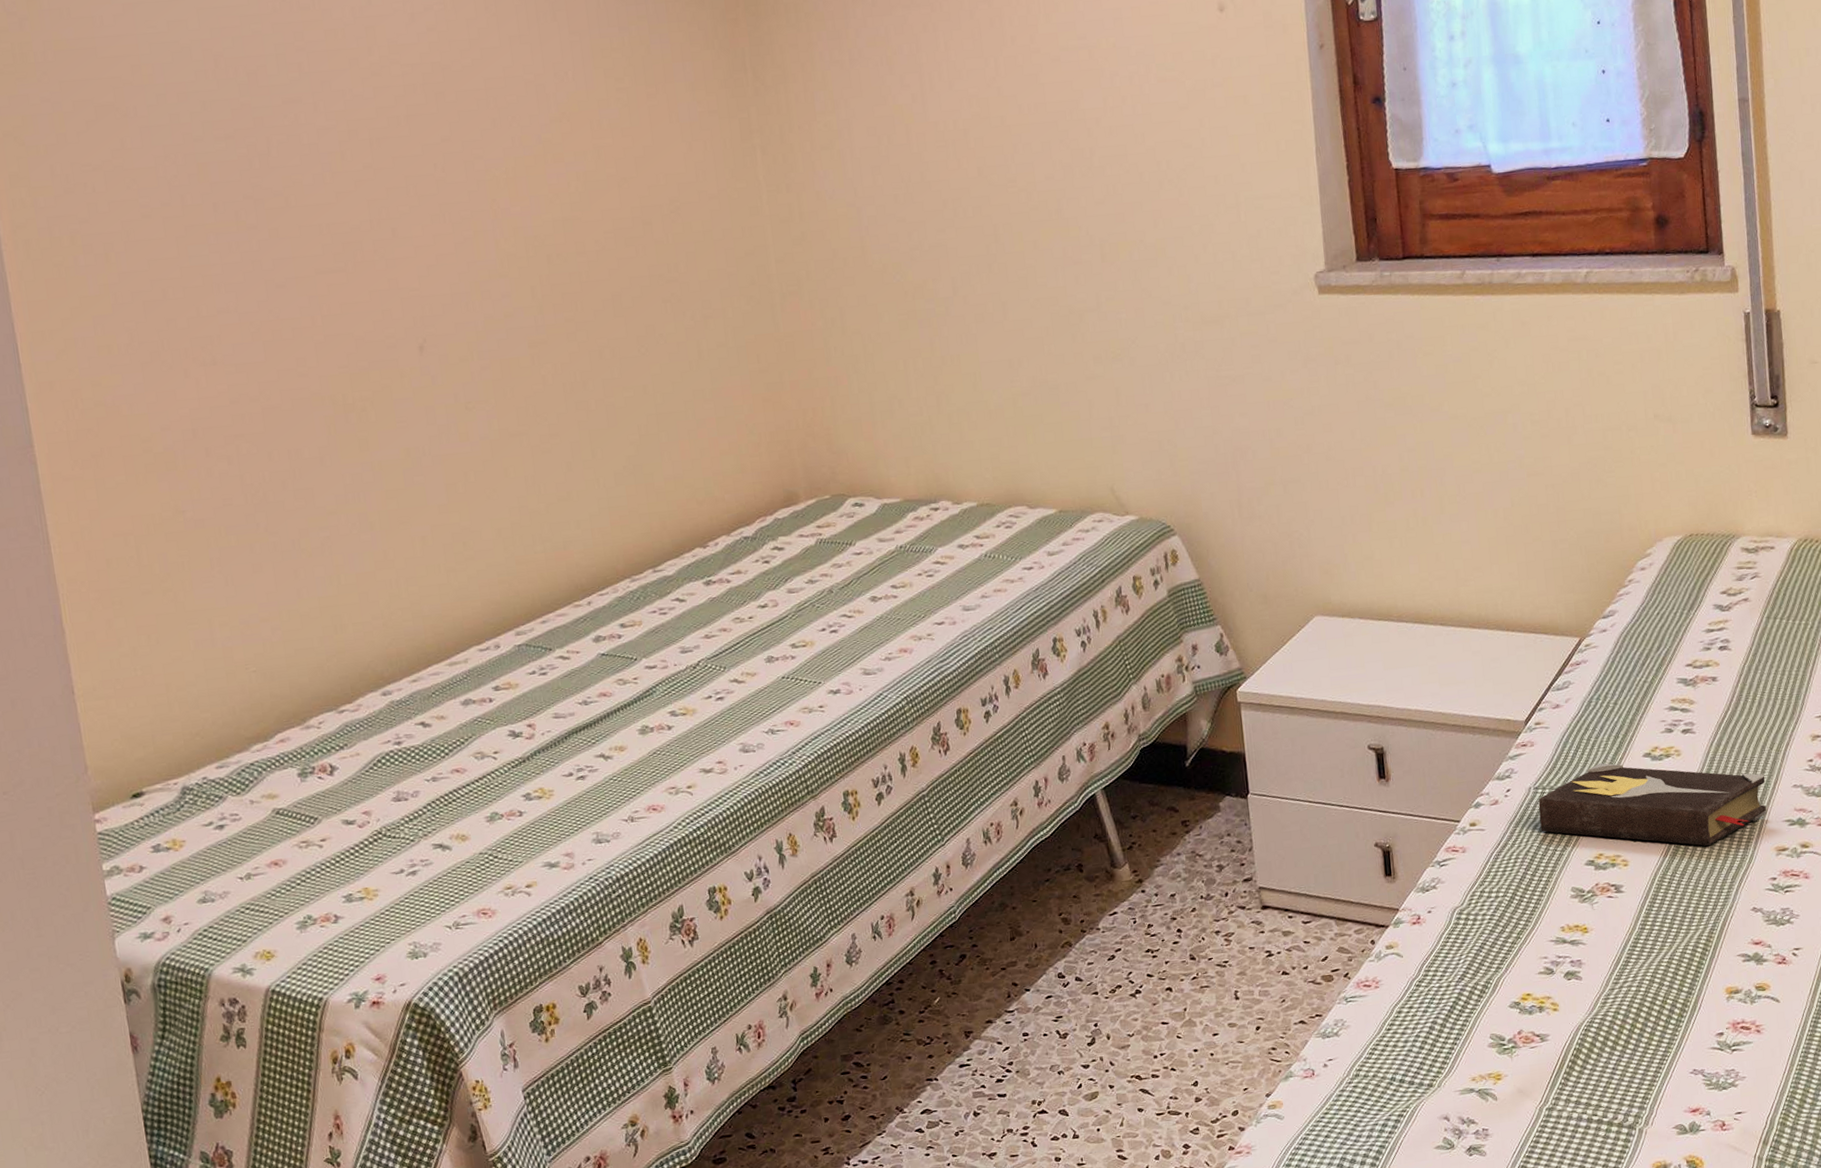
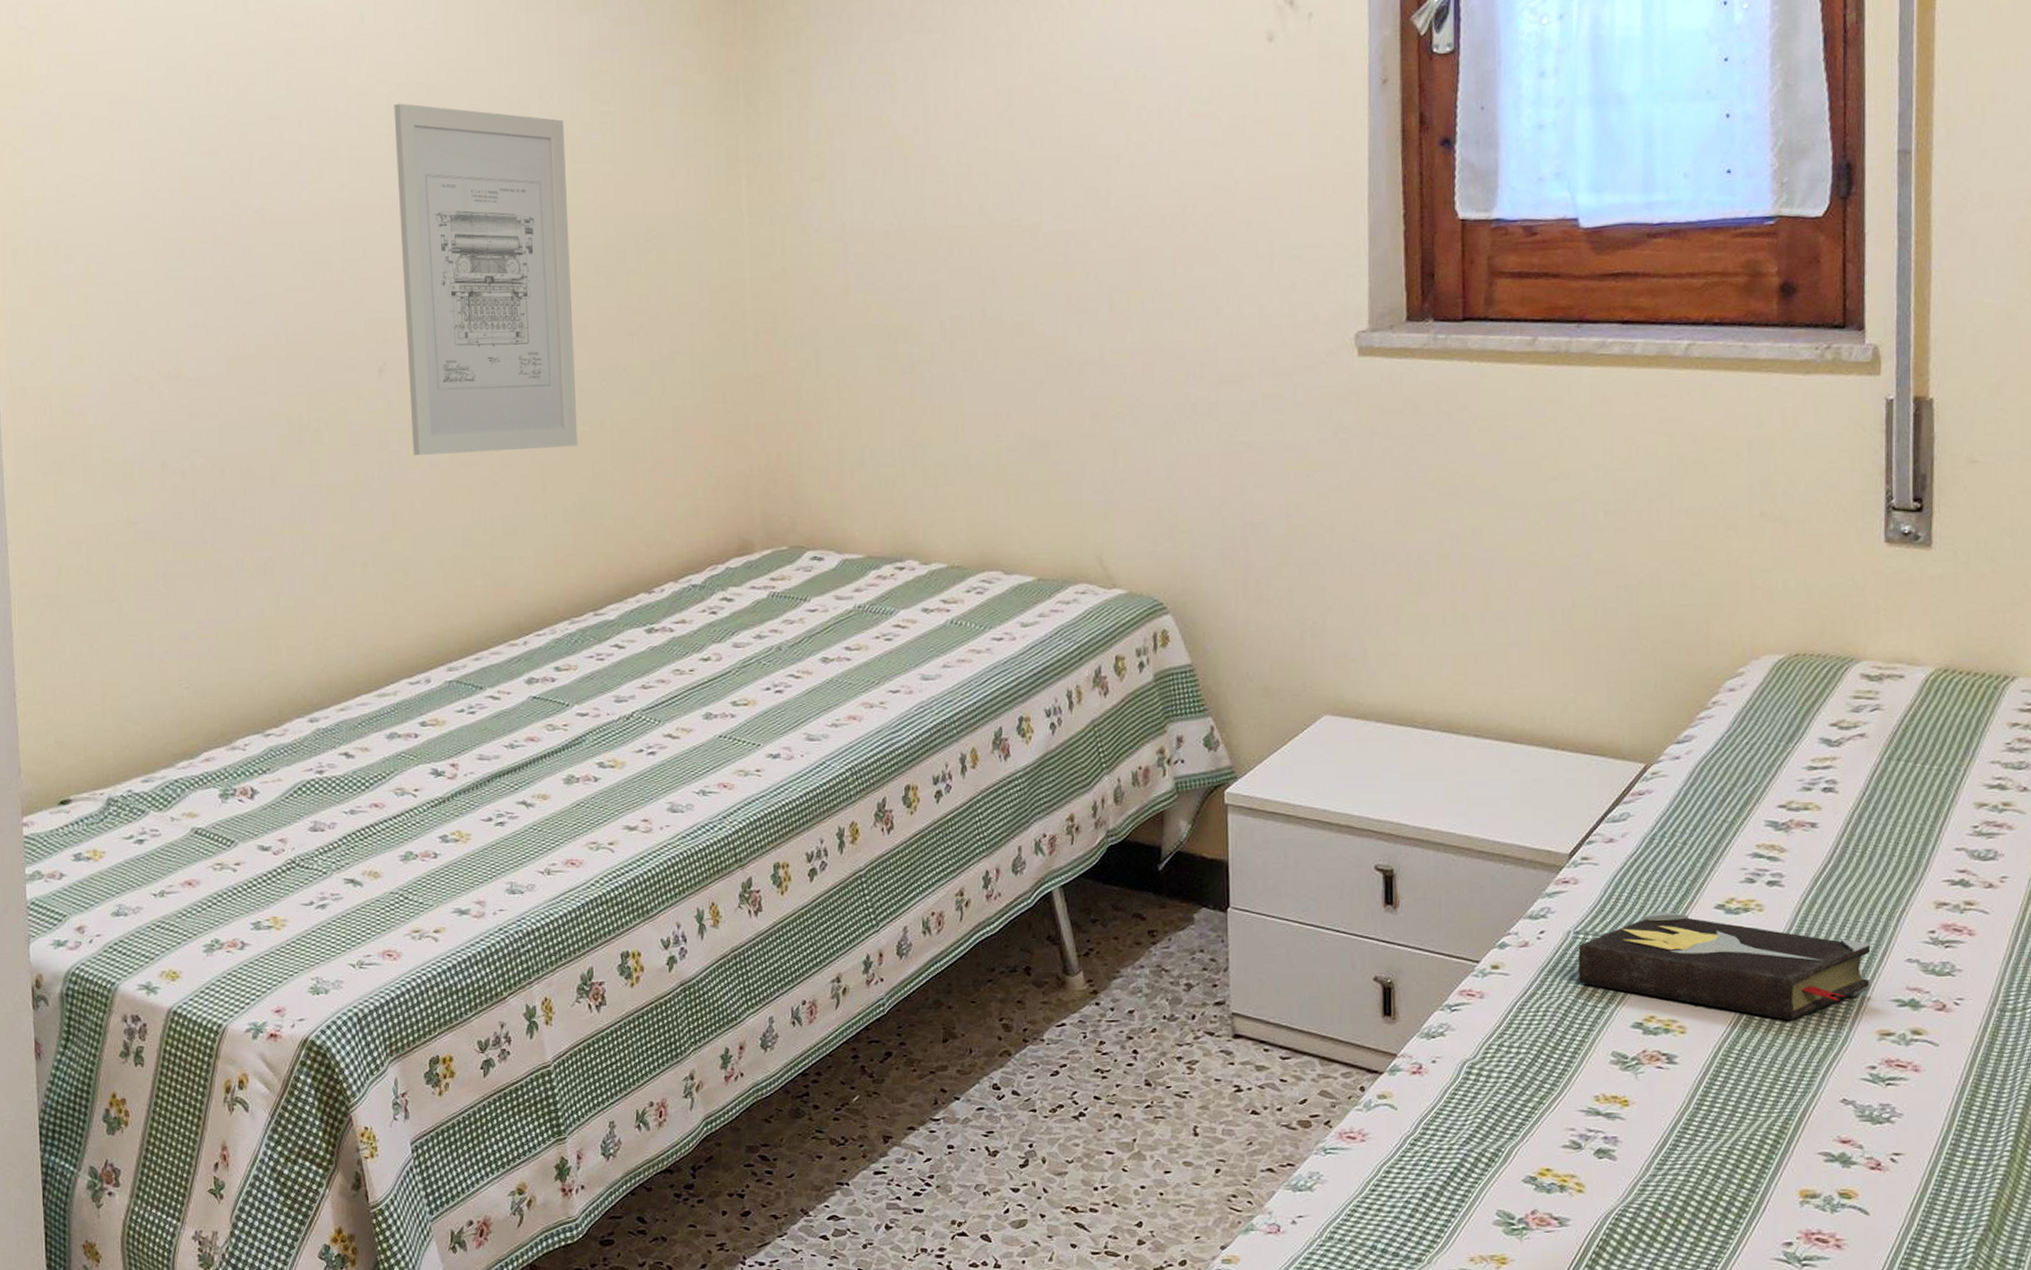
wall art: none [409,83,623,429] -> present [394,103,578,455]

